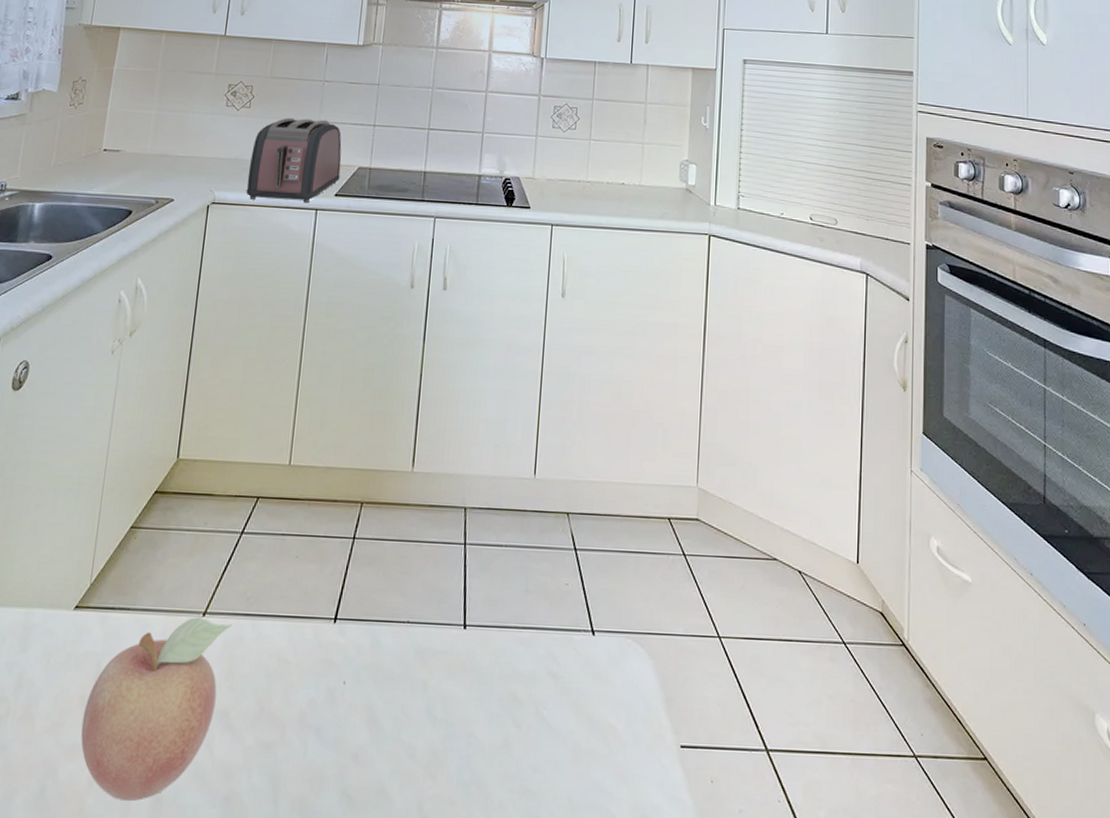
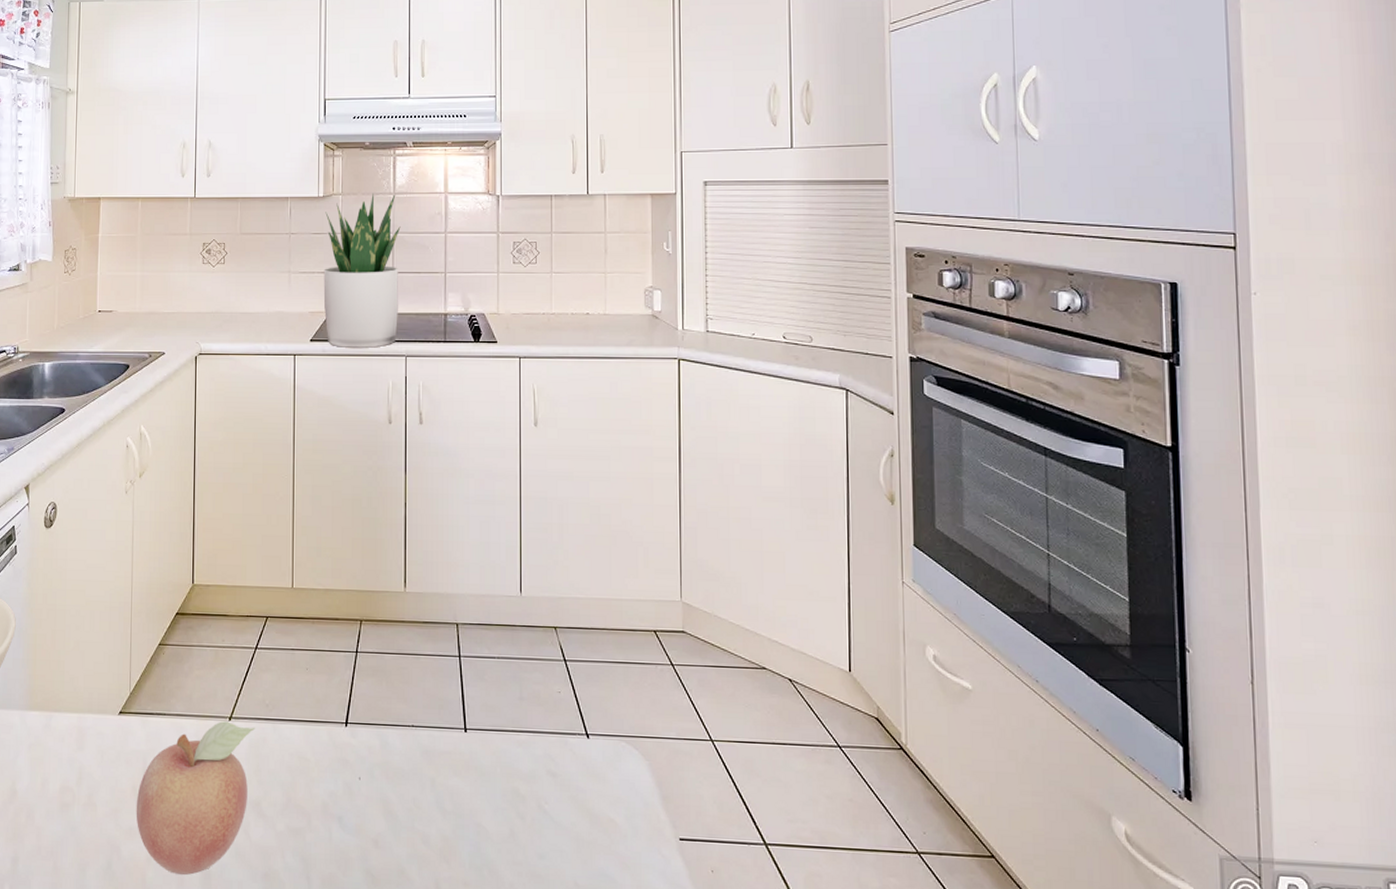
toaster: present [246,117,342,203] -> none [228,270,313,349]
planter: none [353,45,441,207] -> present [323,193,401,348]

